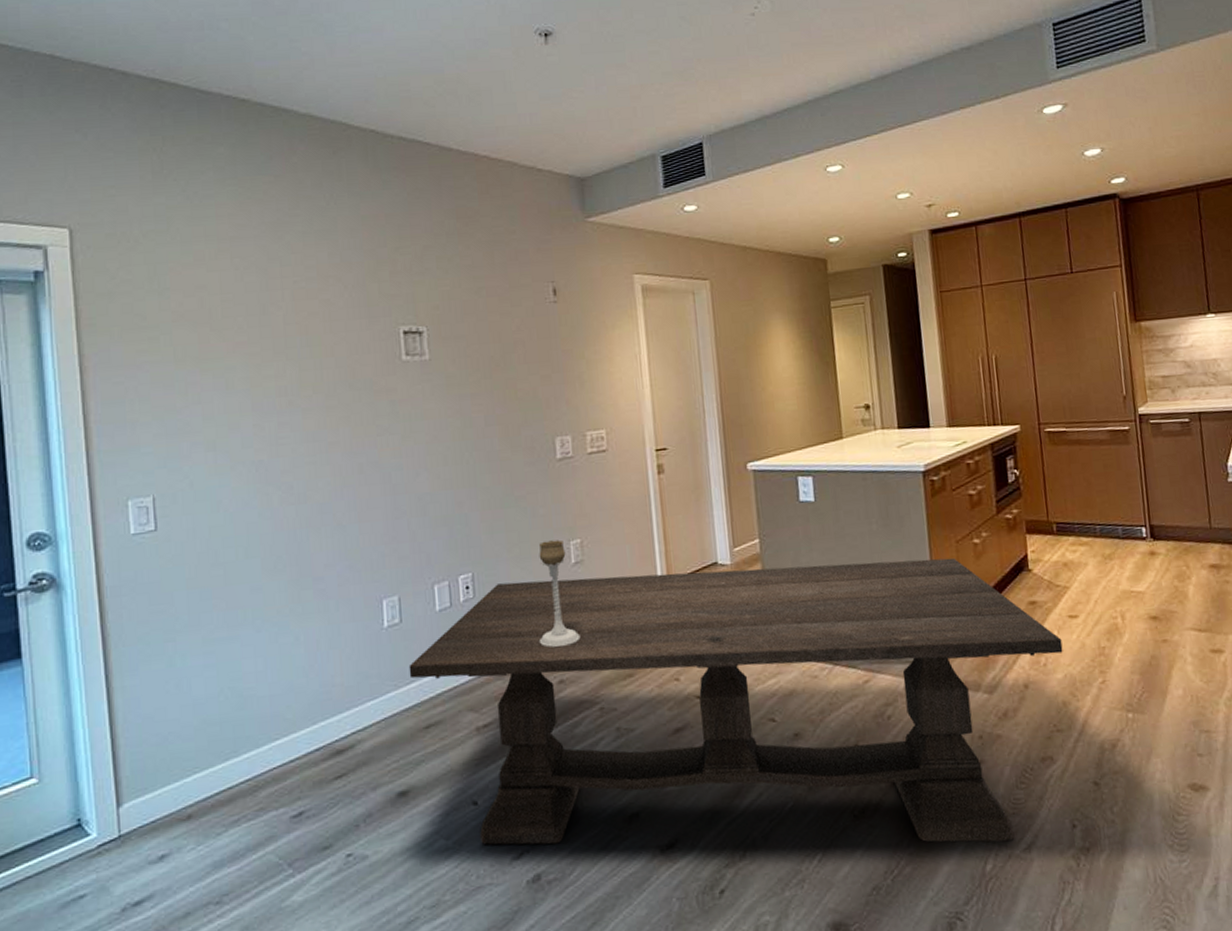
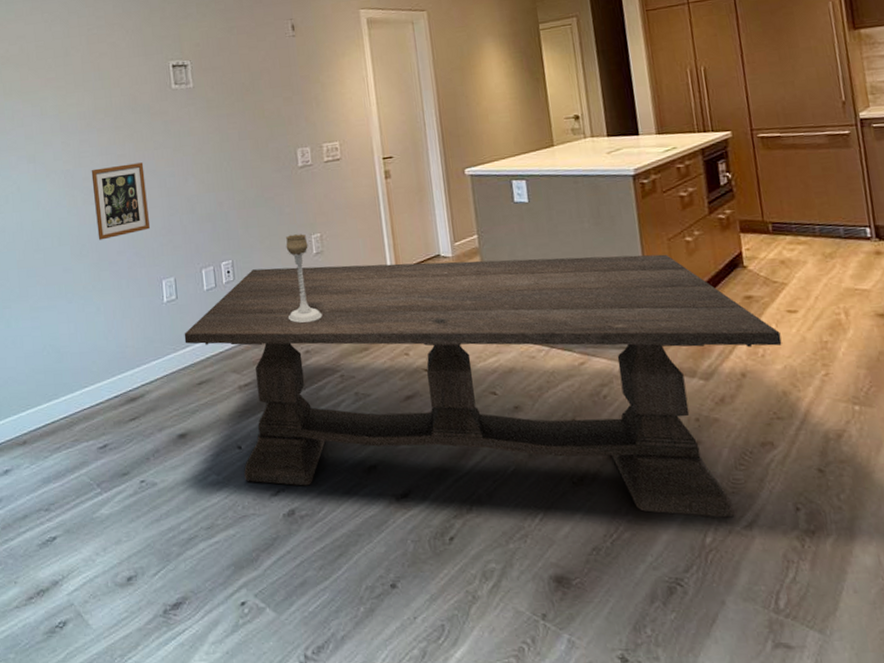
picture frame: none [292,452,368,551] -> present [91,162,150,240]

